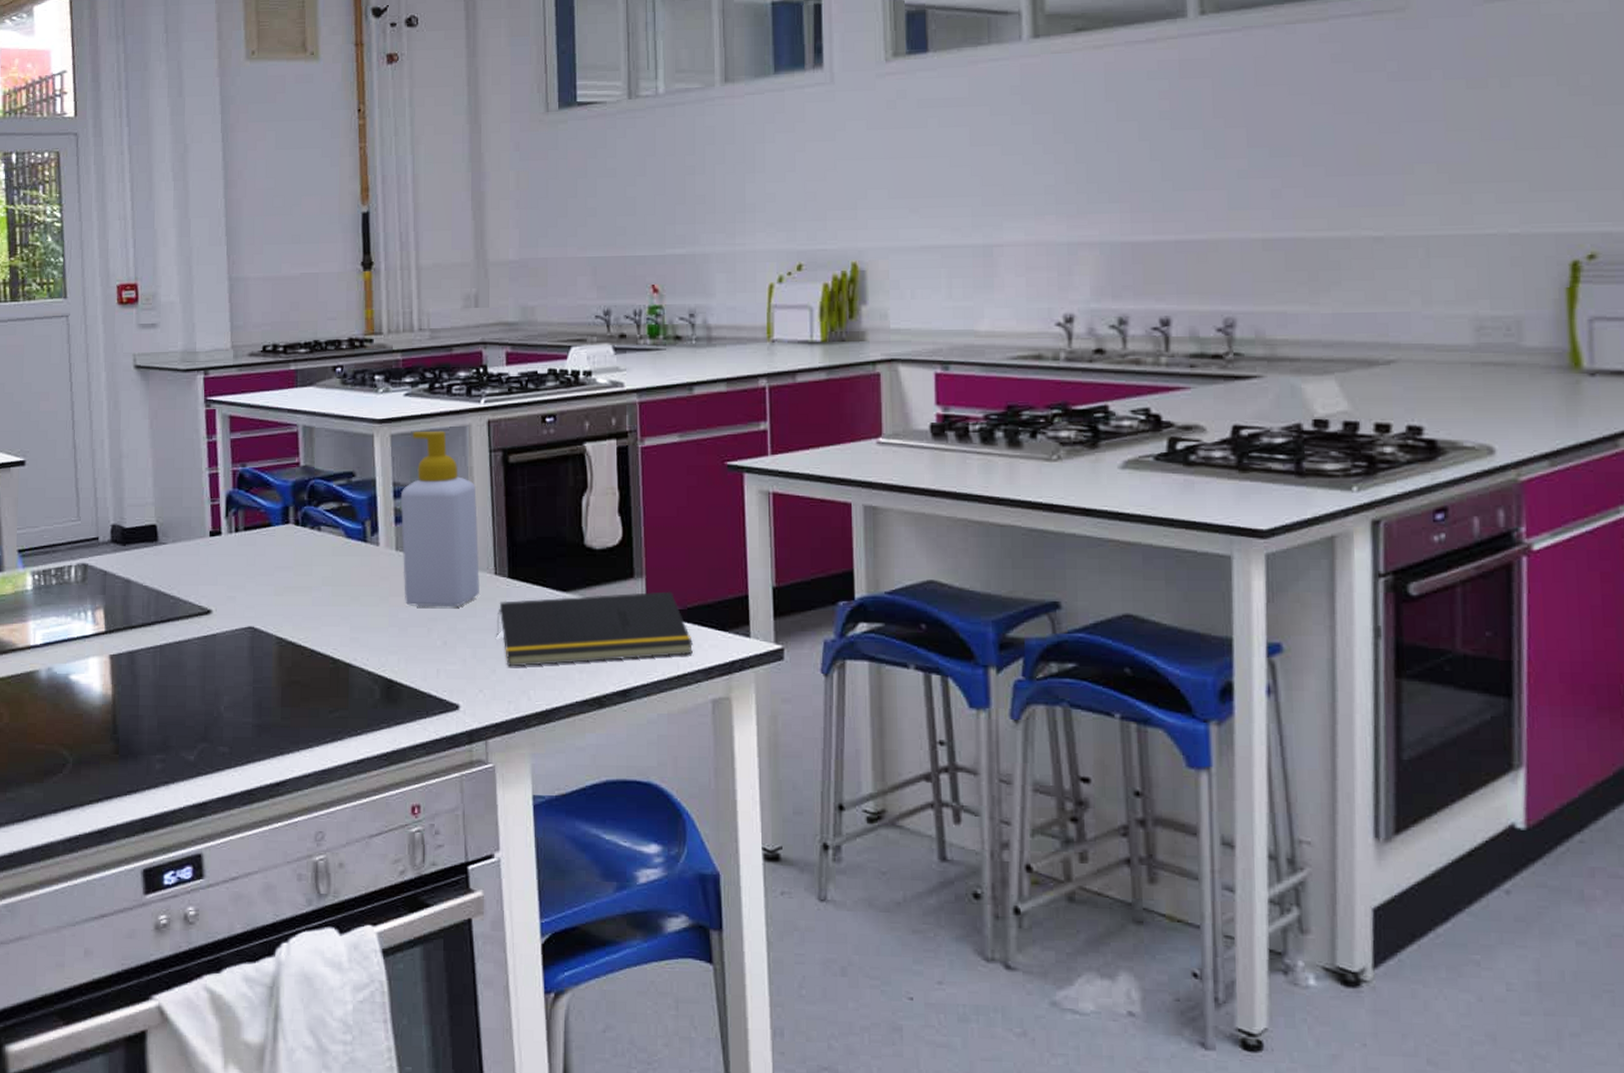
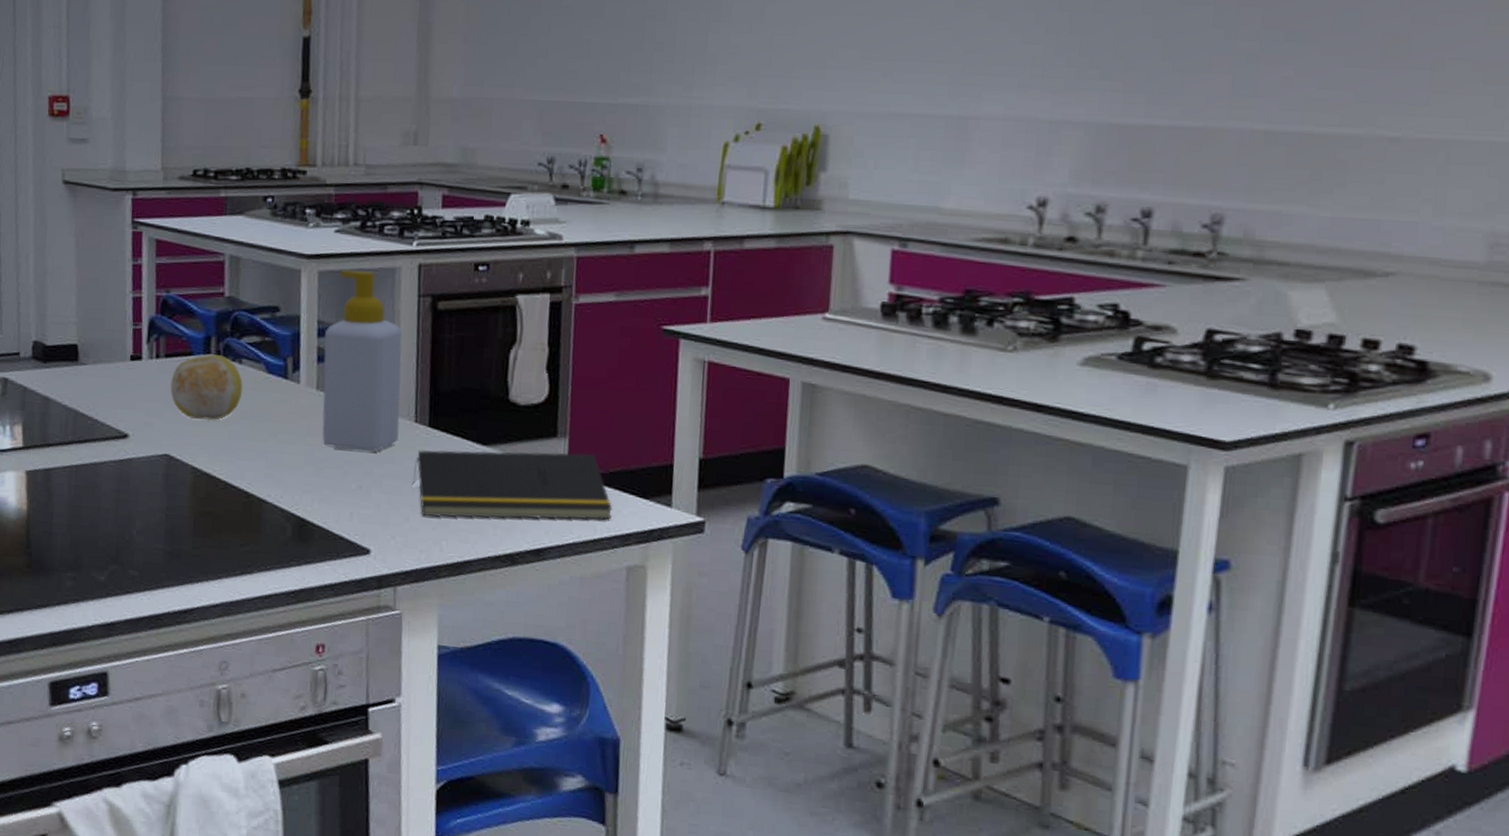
fruit: none [251,524,324,590] -> present [170,354,243,420]

